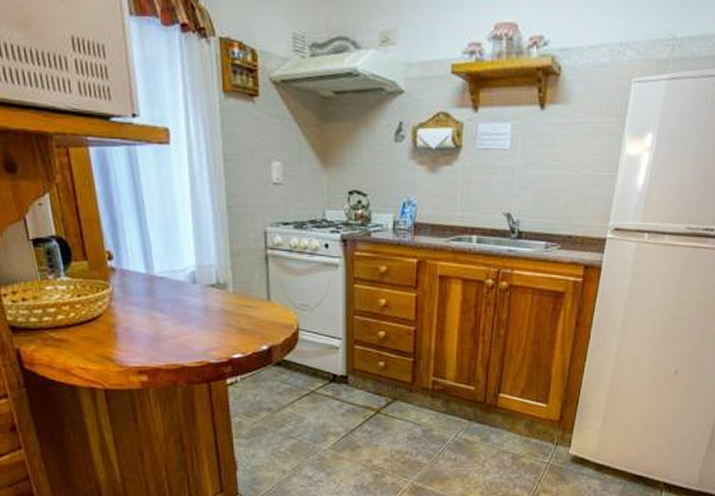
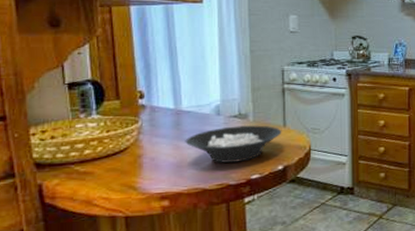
cereal bowl: none [160,297,266,340] -> present [185,125,282,163]

